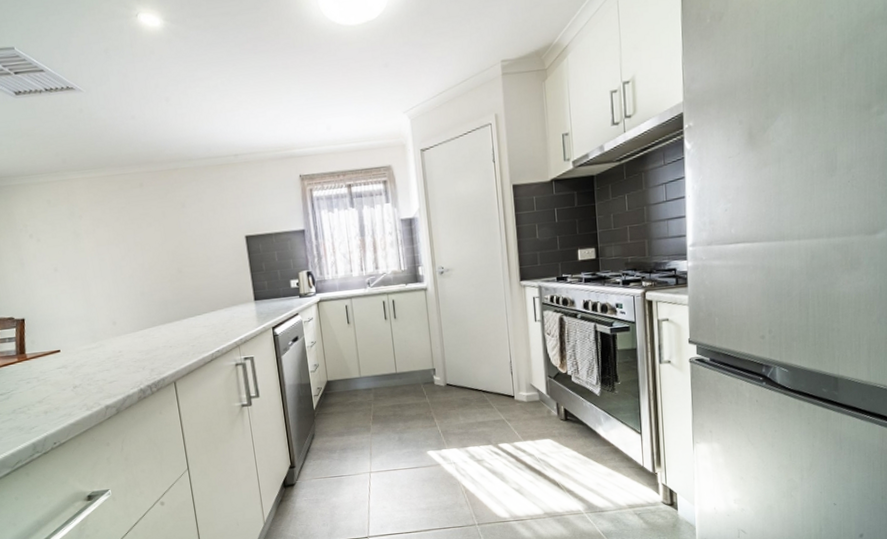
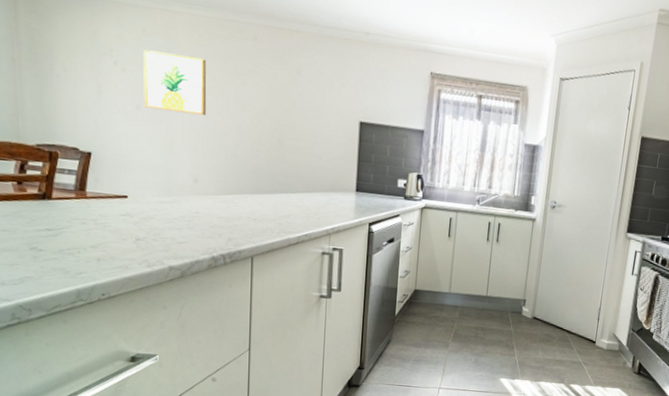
wall art: none [51,214,113,269] -> present [143,50,207,116]

